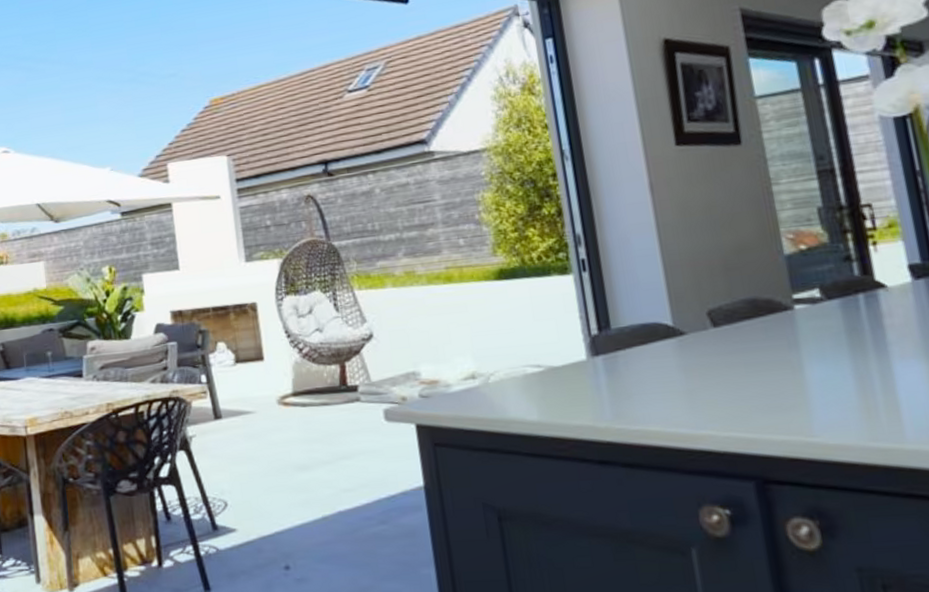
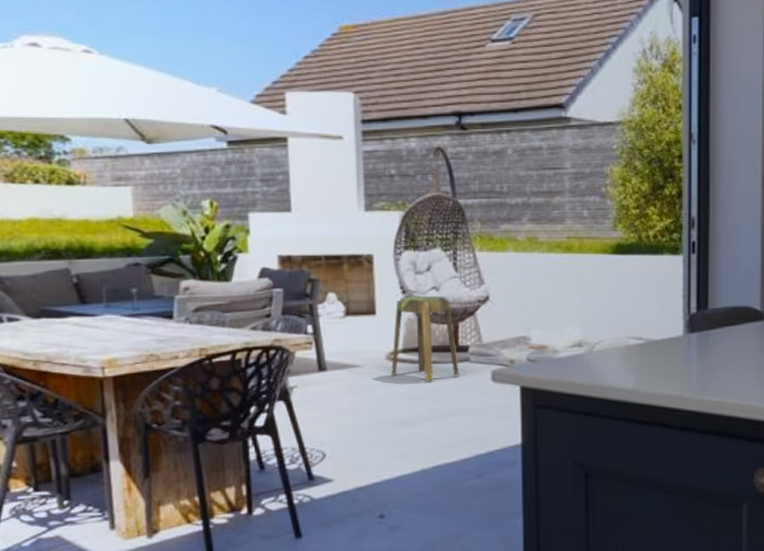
stool: none [282,337,351,425] -> present [391,295,459,382]

